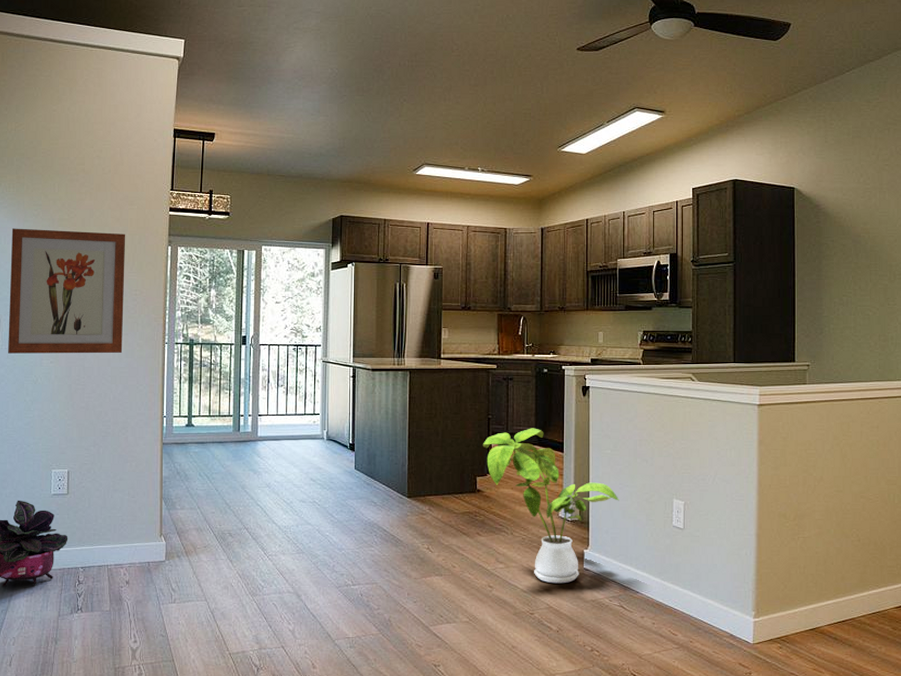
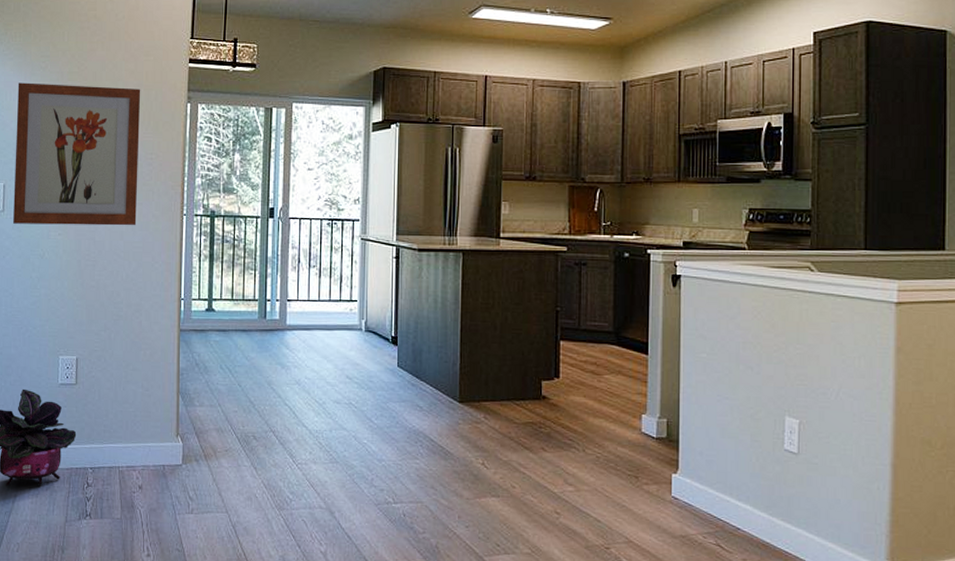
house plant: present [482,428,619,584] -> none [549,324,717,514]

